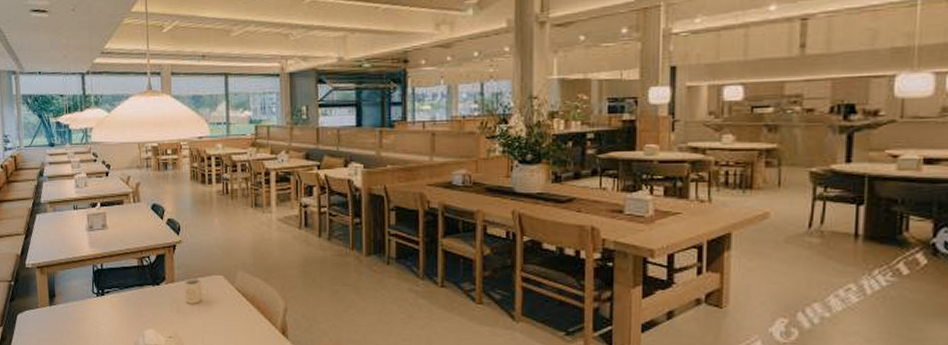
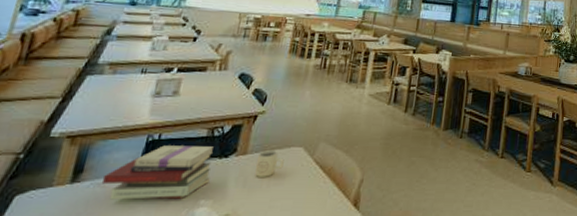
books: none [70,274,149,321] -> present [102,145,214,200]

